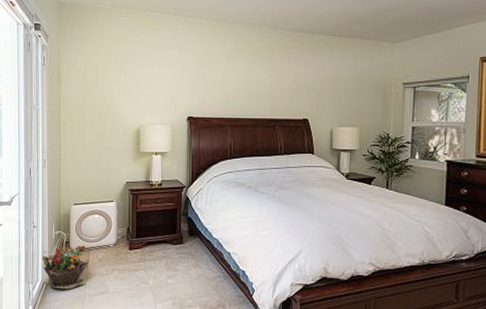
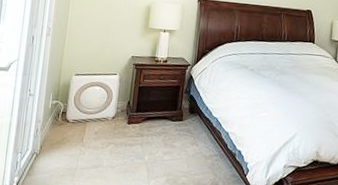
potted plant: present [42,245,89,290] -> none [35,116,84,162]

